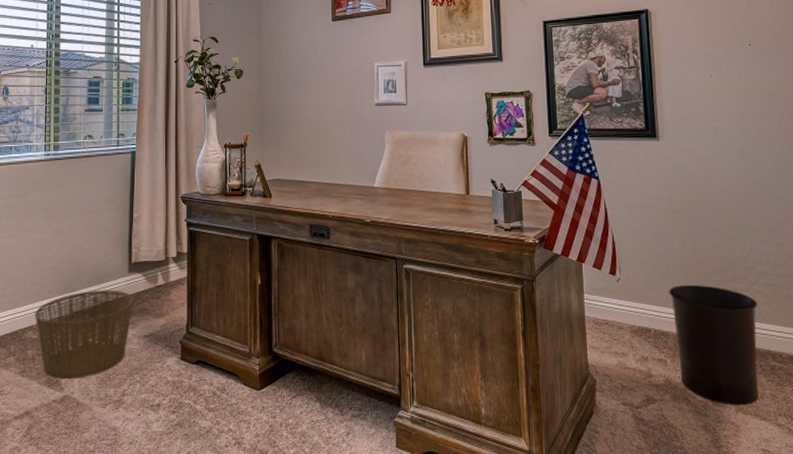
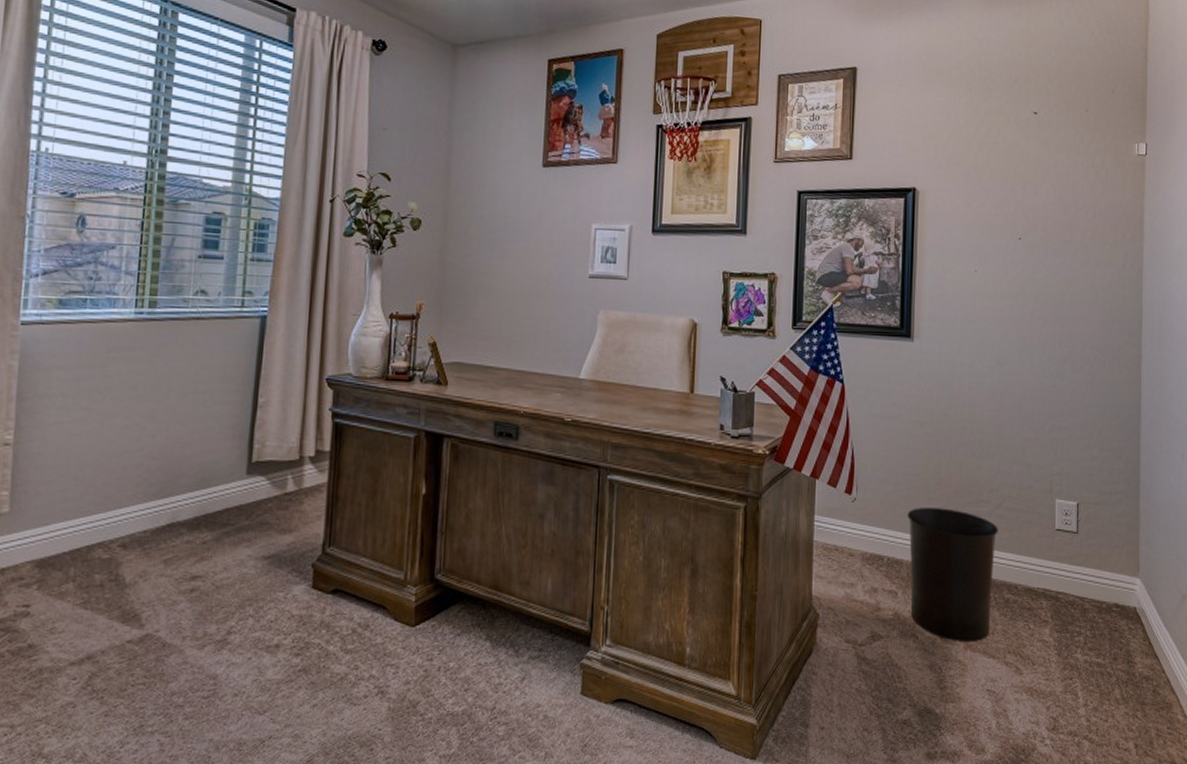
basket: present [35,290,133,378] -> none [107,496,252,612]

